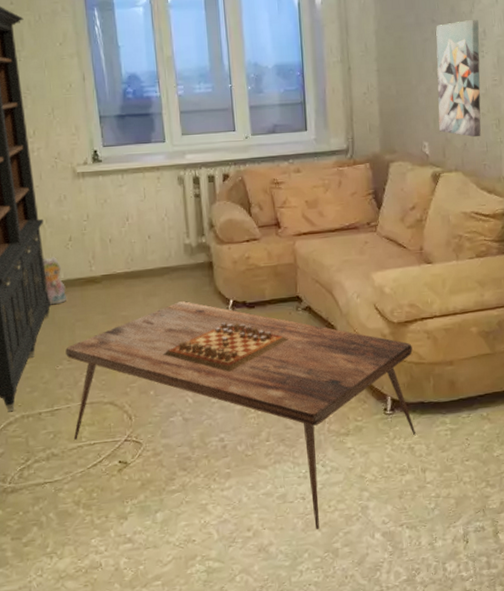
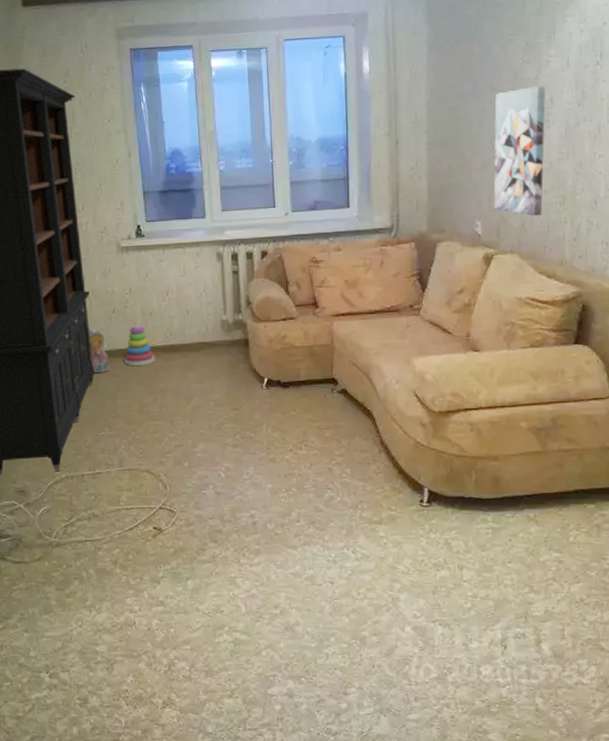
coffee table: present [65,301,416,529] -> none [107,377,454,615]
stacking toy: none [83,252,116,296] -> present [124,325,155,367]

